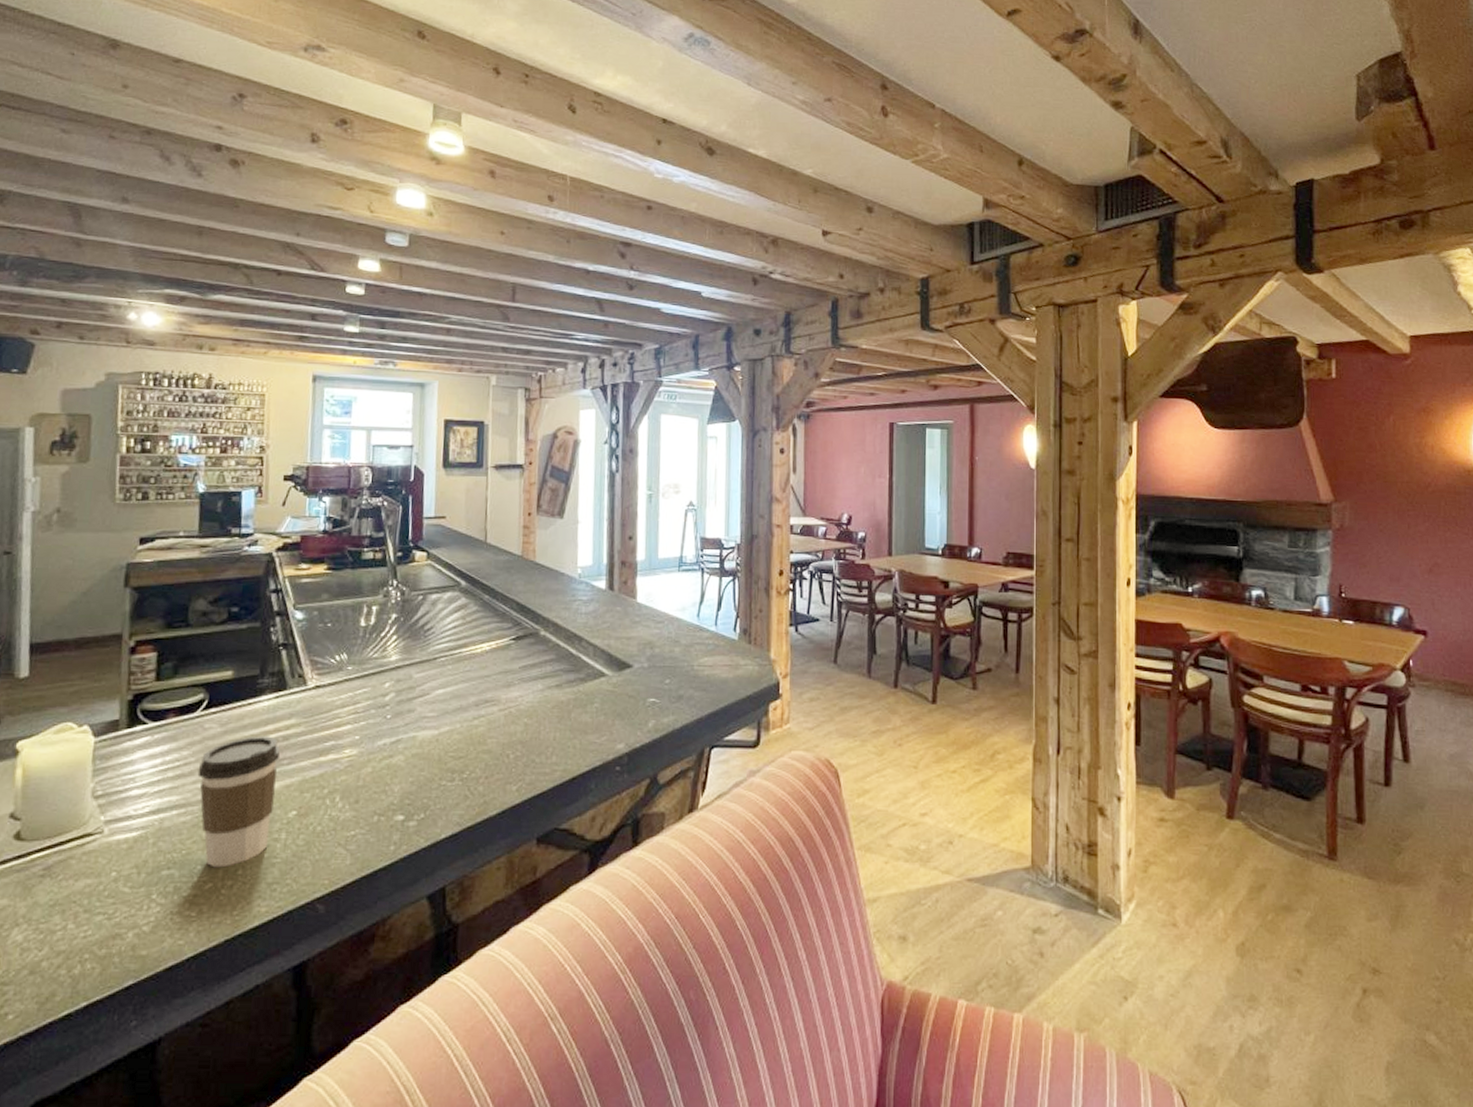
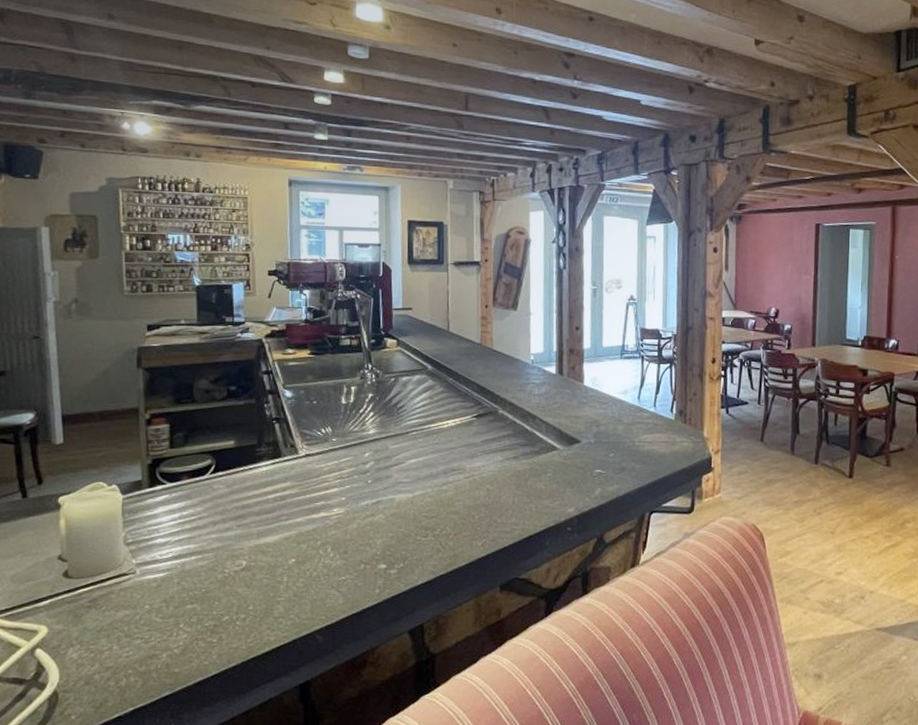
coffee cup: present [197,736,281,868] -> none [210,496,279,604]

